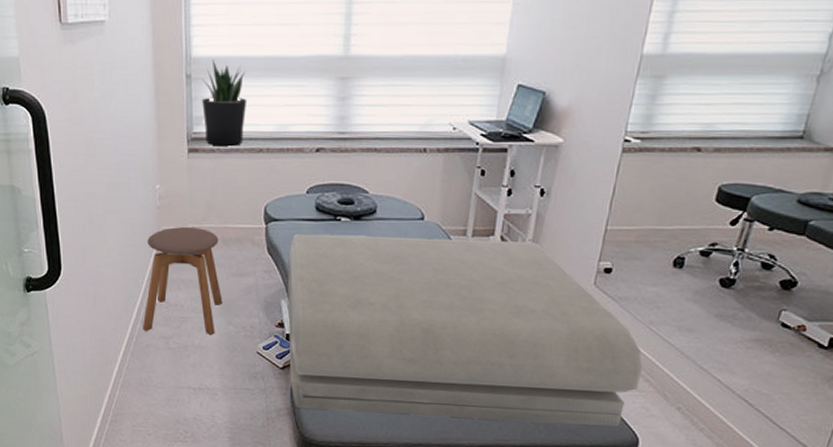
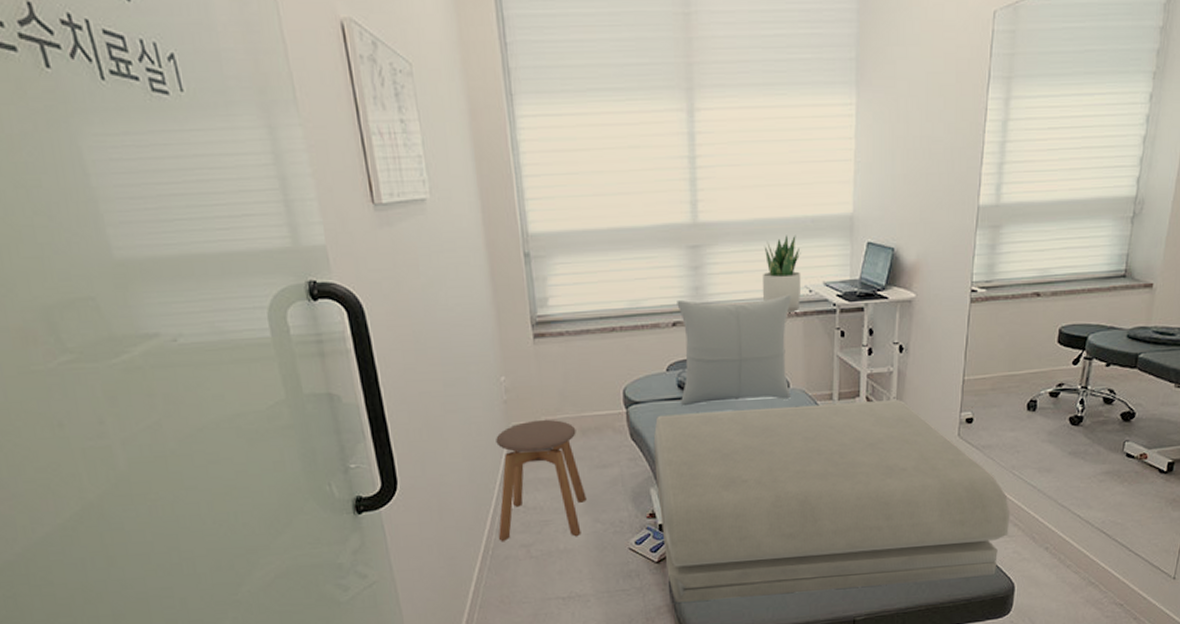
planter: present [202,59,247,146] -> none [543,235,594,328]
pillow: none [317,128,435,231] -> present [677,294,792,407]
planter: none [405,72,449,149] -> present [762,235,802,314]

